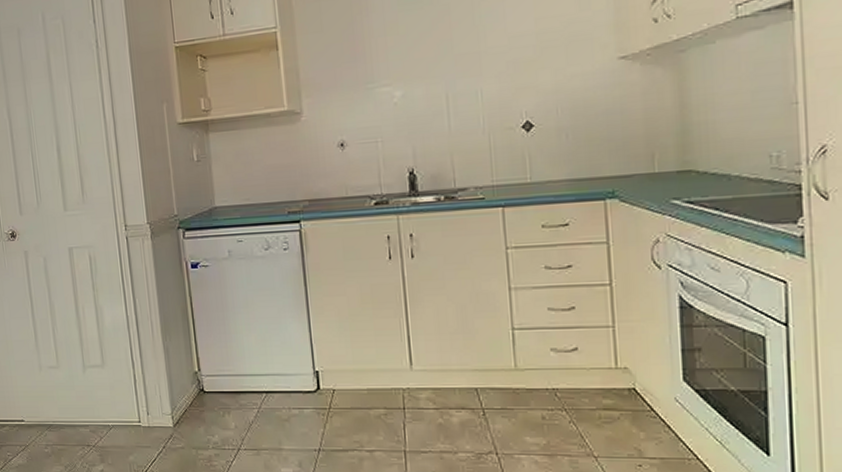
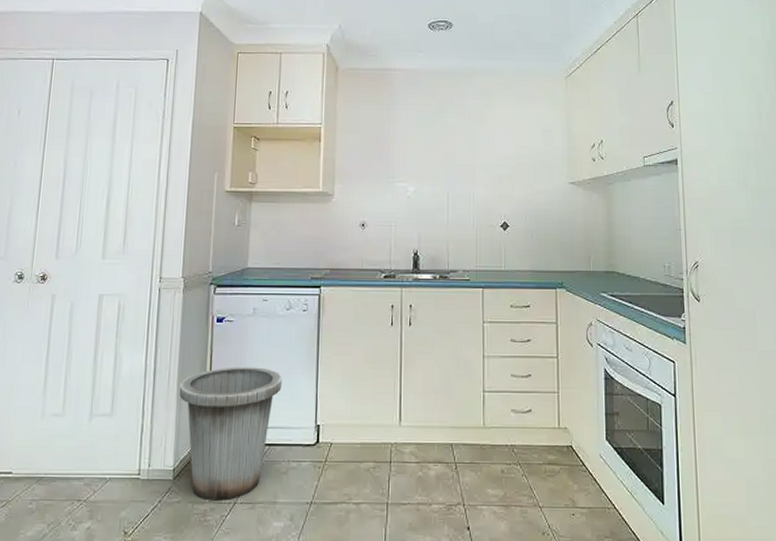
trash can: none [164,313,271,447] -> present [179,367,282,501]

